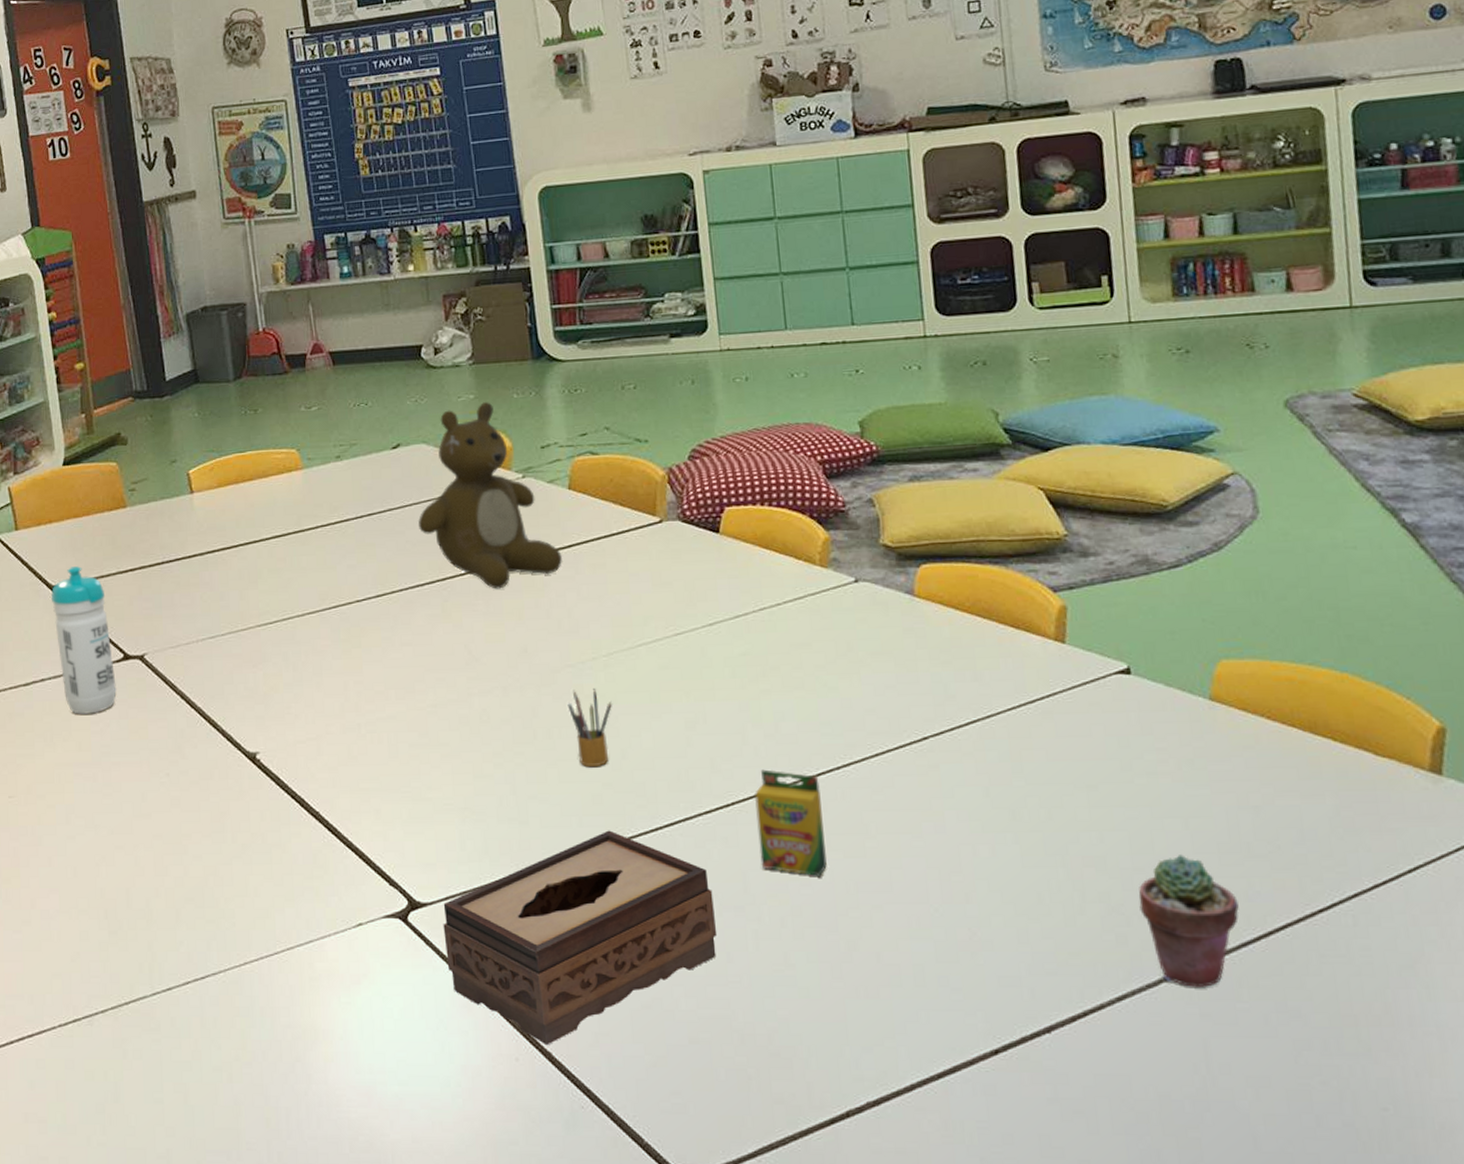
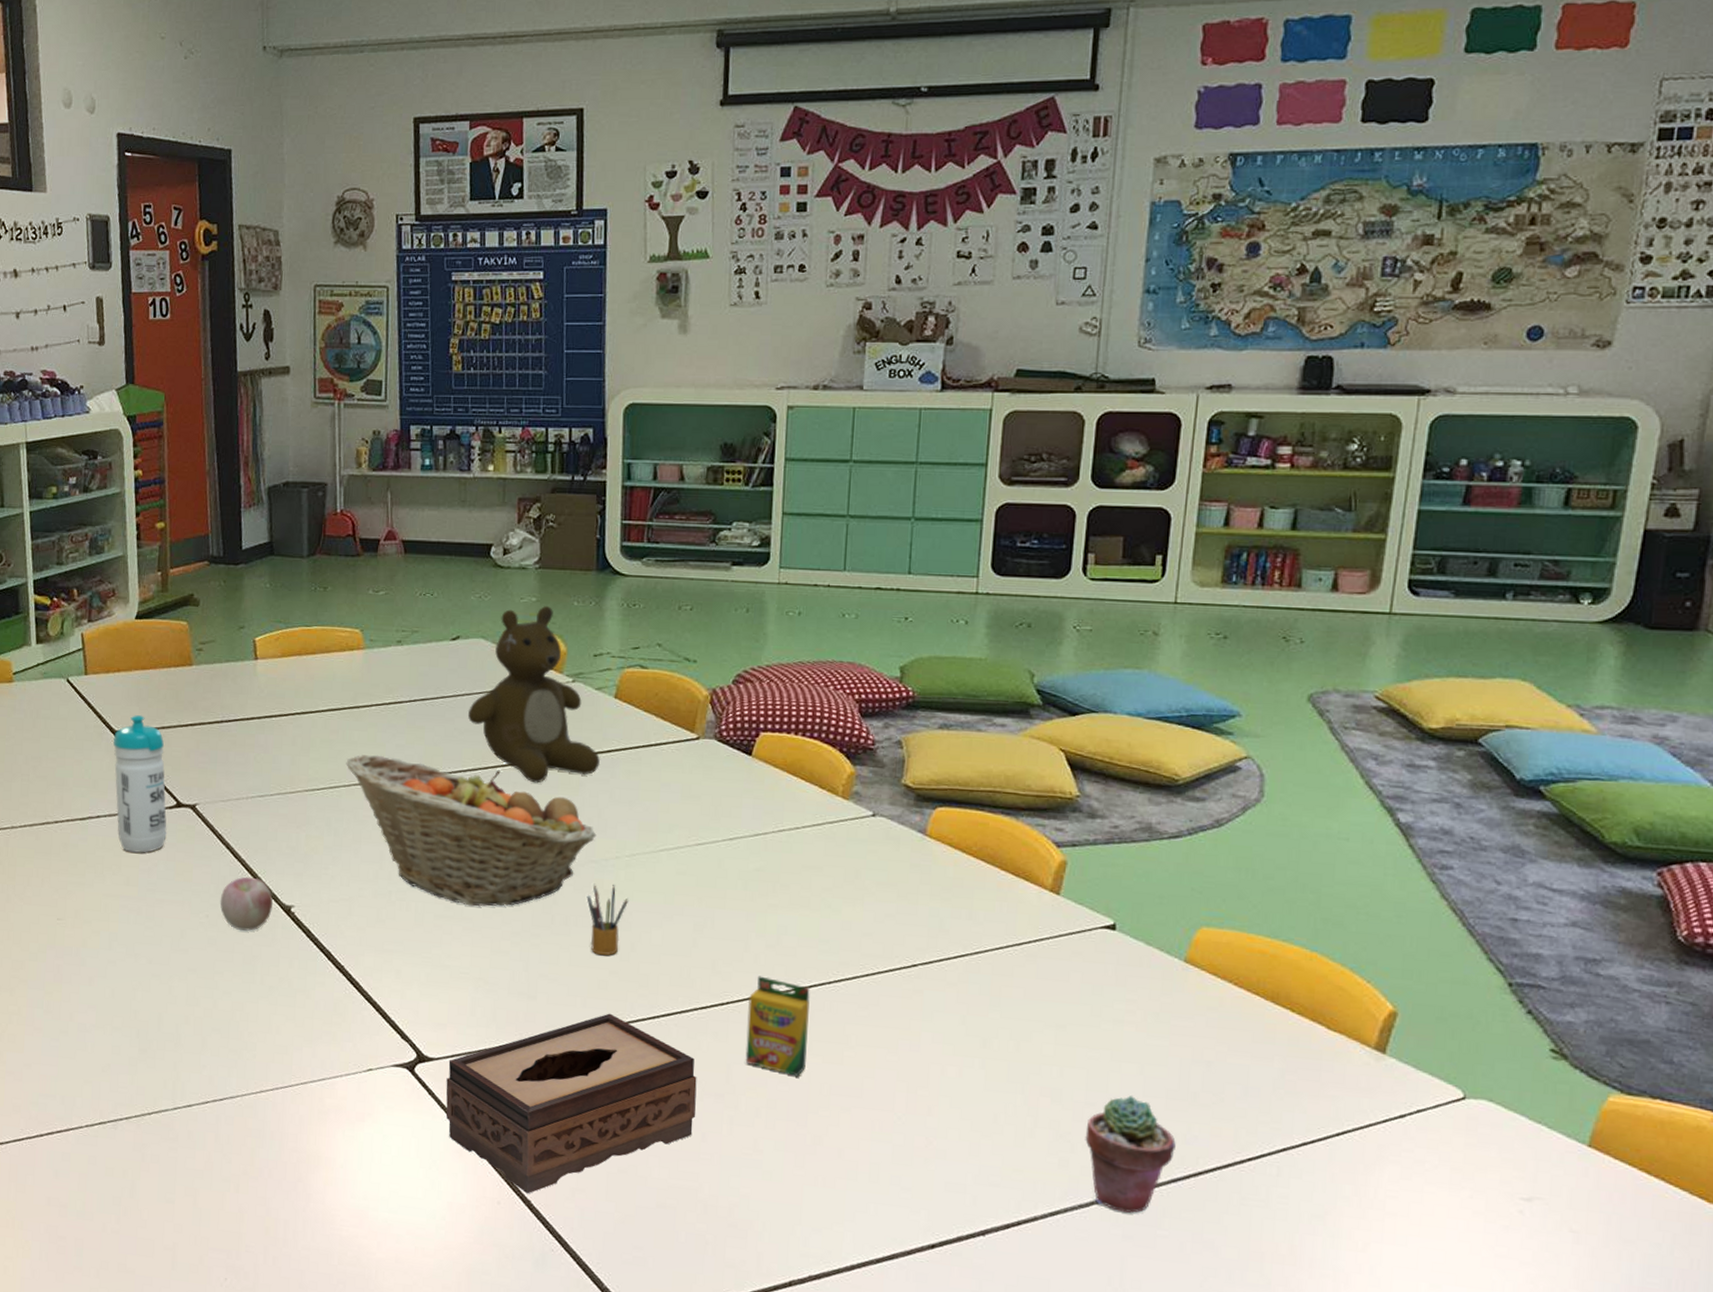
apple: none [179,726,236,786] -> present [220,876,273,931]
fruit basket: none [297,578,569,730] -> present [346,754,597,907]

